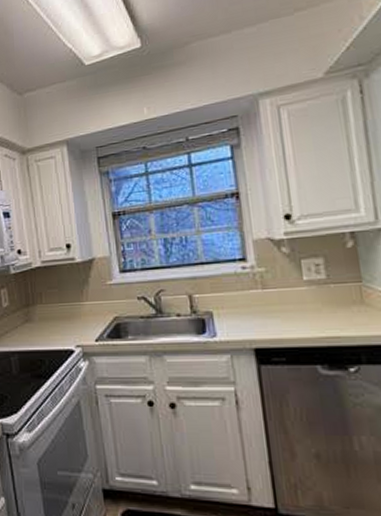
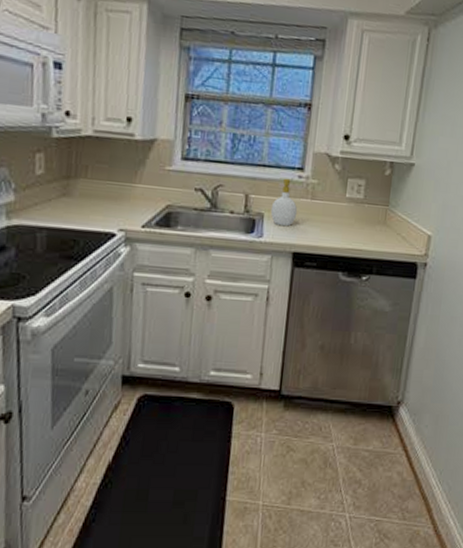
soap bottle: none [218,271,250,322] -> present [270,178,298,227]

